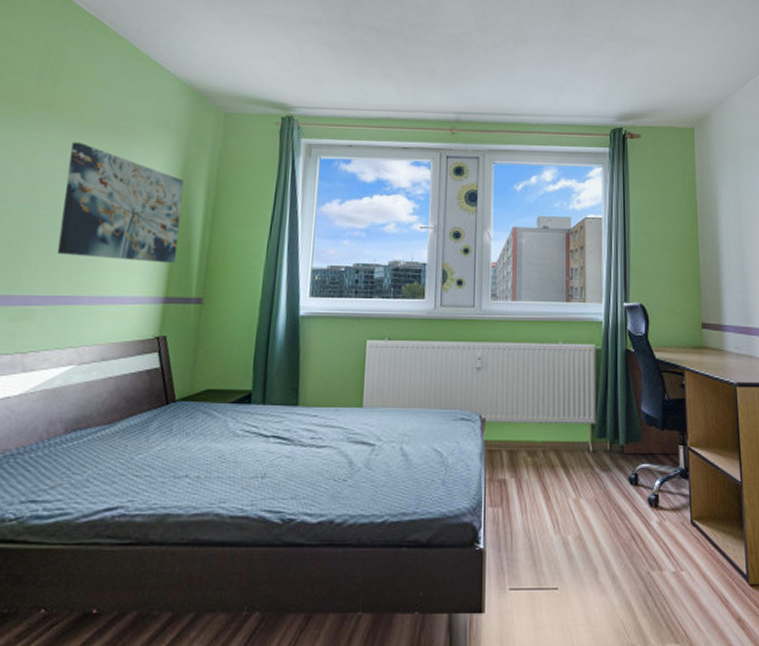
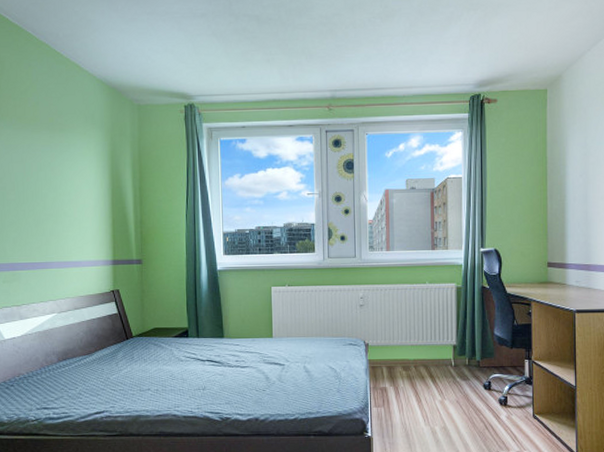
wall art: present [57,142,184,264] -> none [22,138,117,234]

